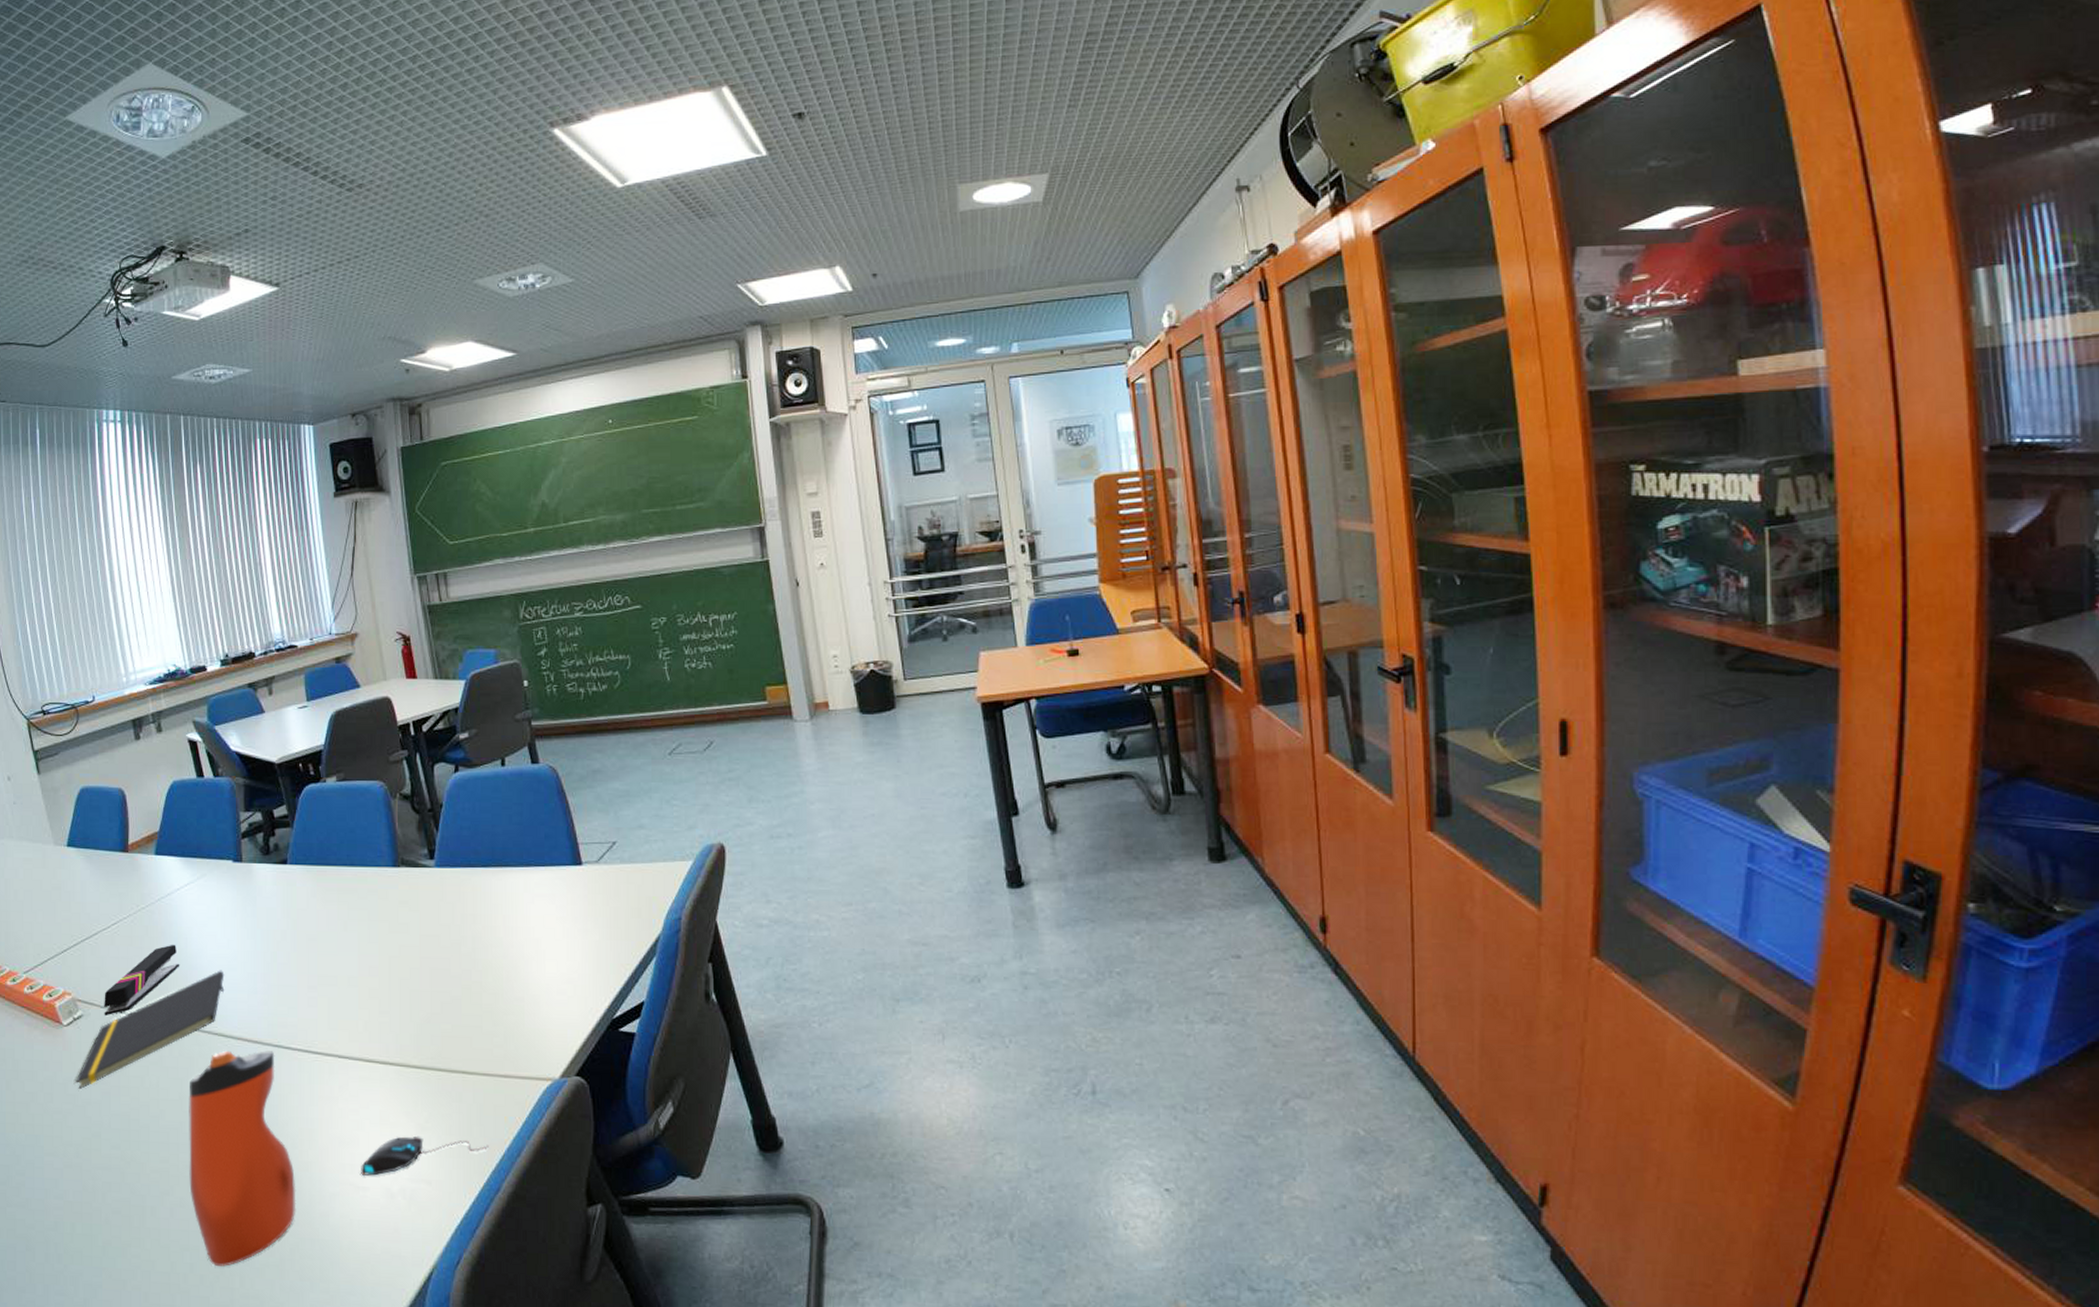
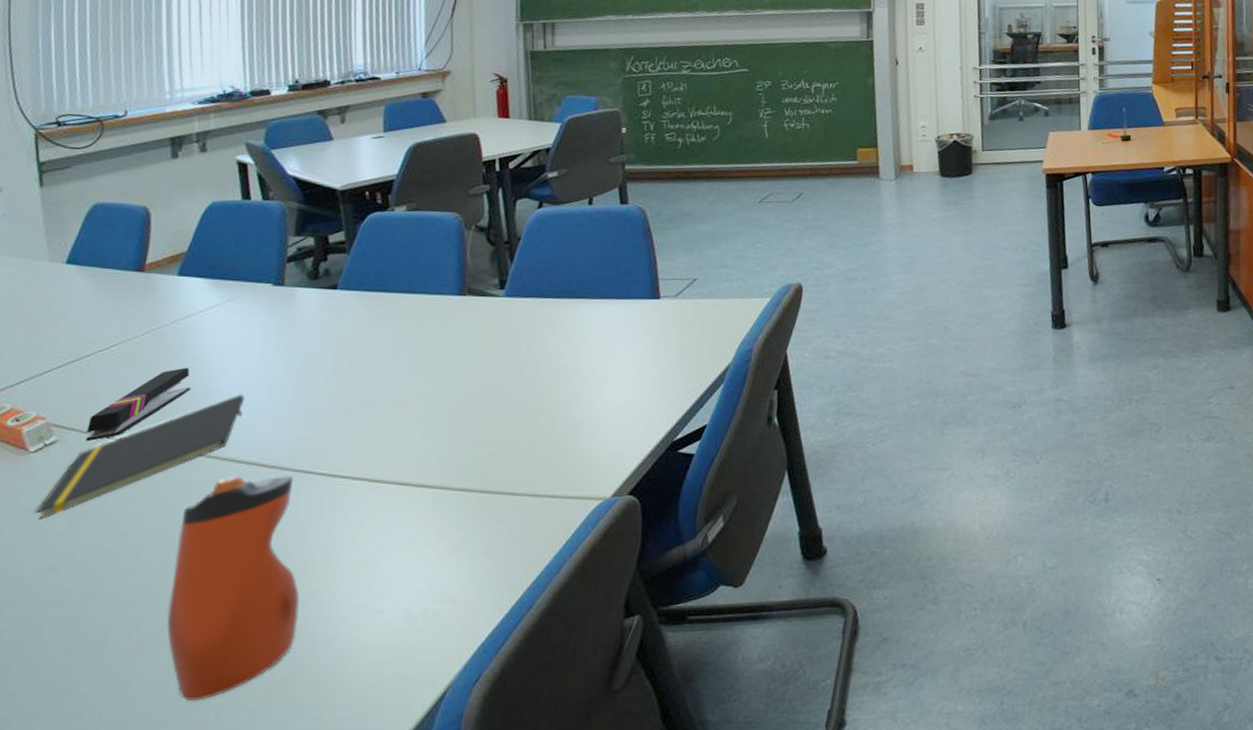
mouse: present [361,1135,489,1176] -> none [378,557,527,599]

